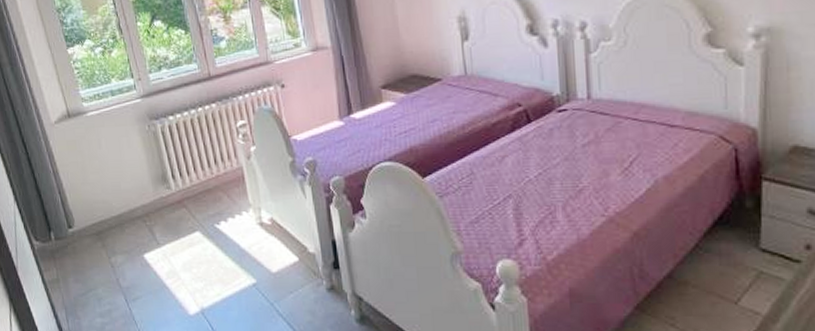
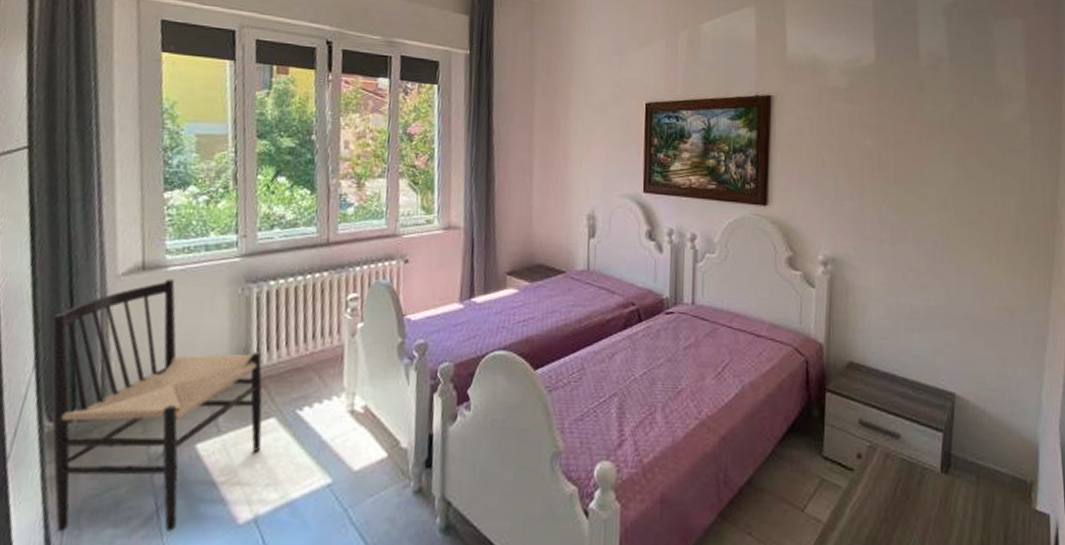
chair: none [16,122,194,321] -> present [52,279,263,533]

